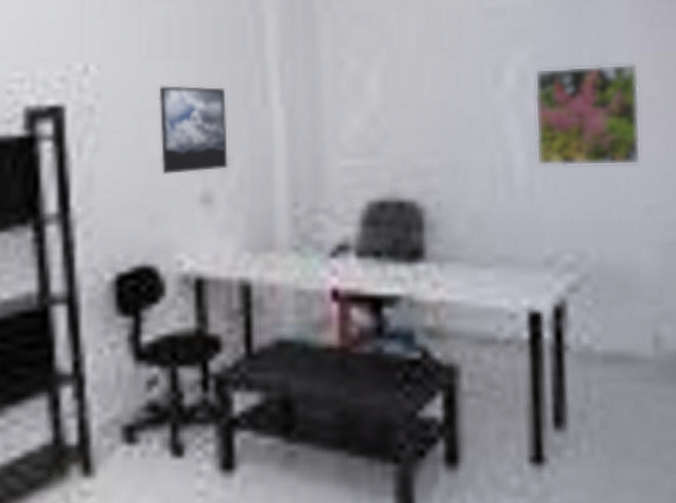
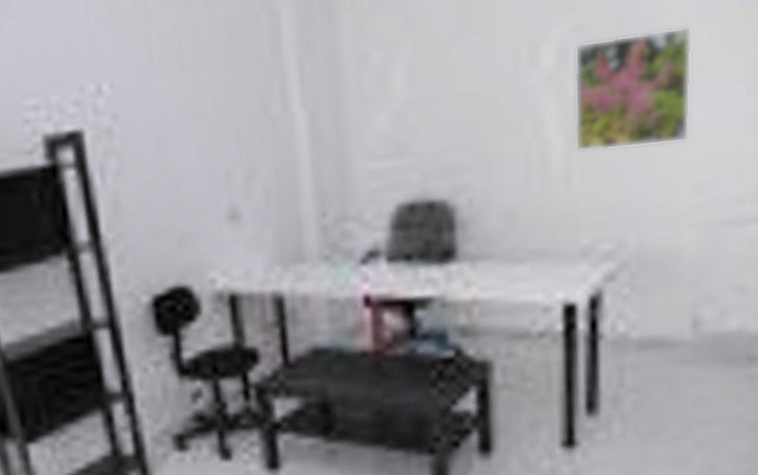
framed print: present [159,85,228,175] -> none [176,96,252,194]

